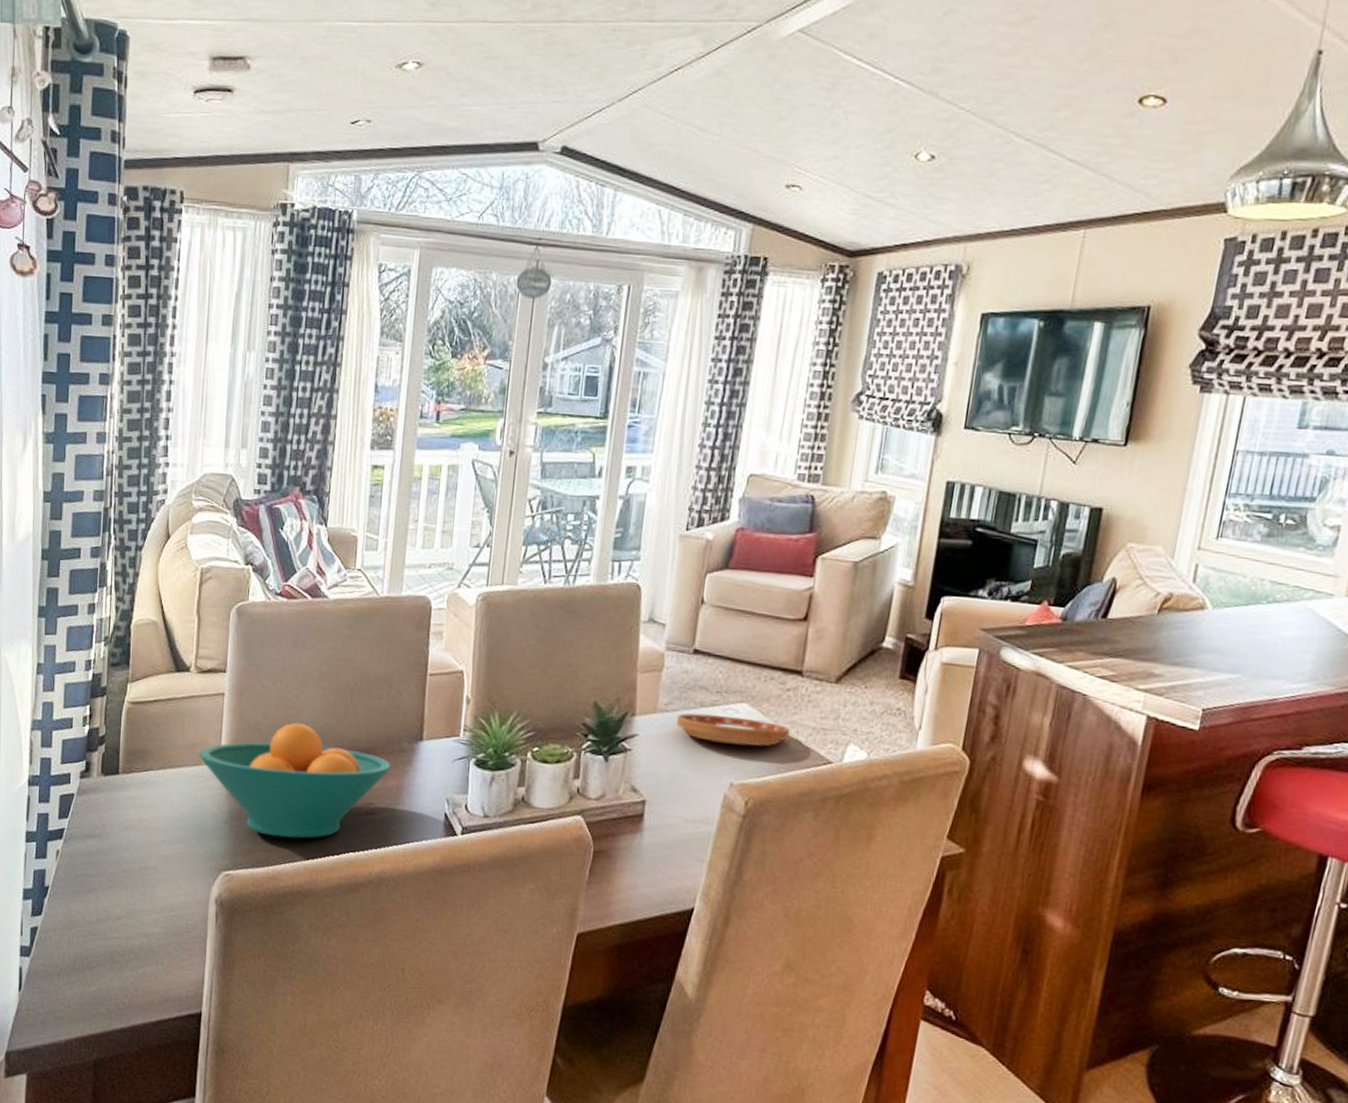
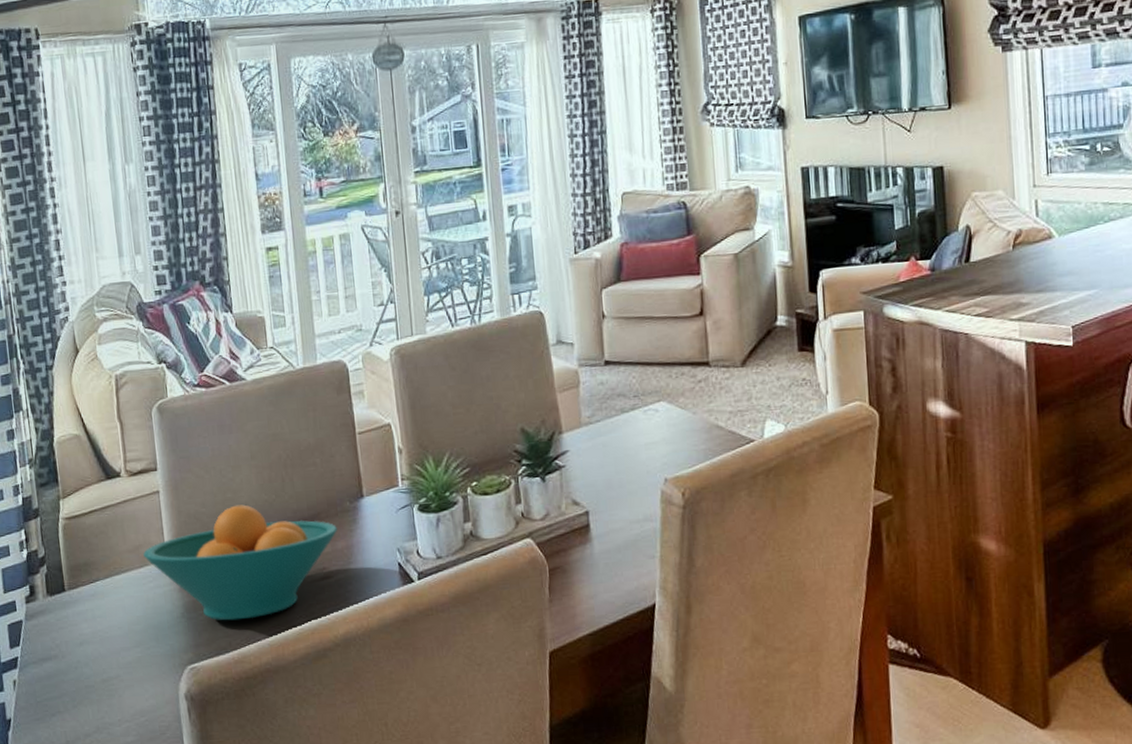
saucer: present [676,713,791,747] -> none [602,414,710,444]

